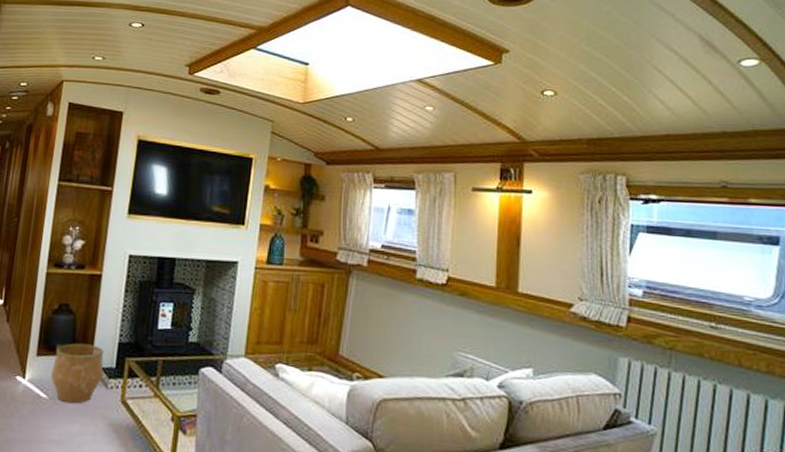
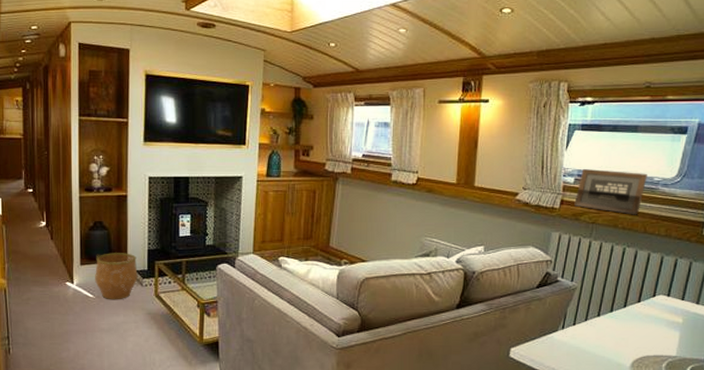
picture frame: none [645,279,736,343] -> present [574,168,647,215]

